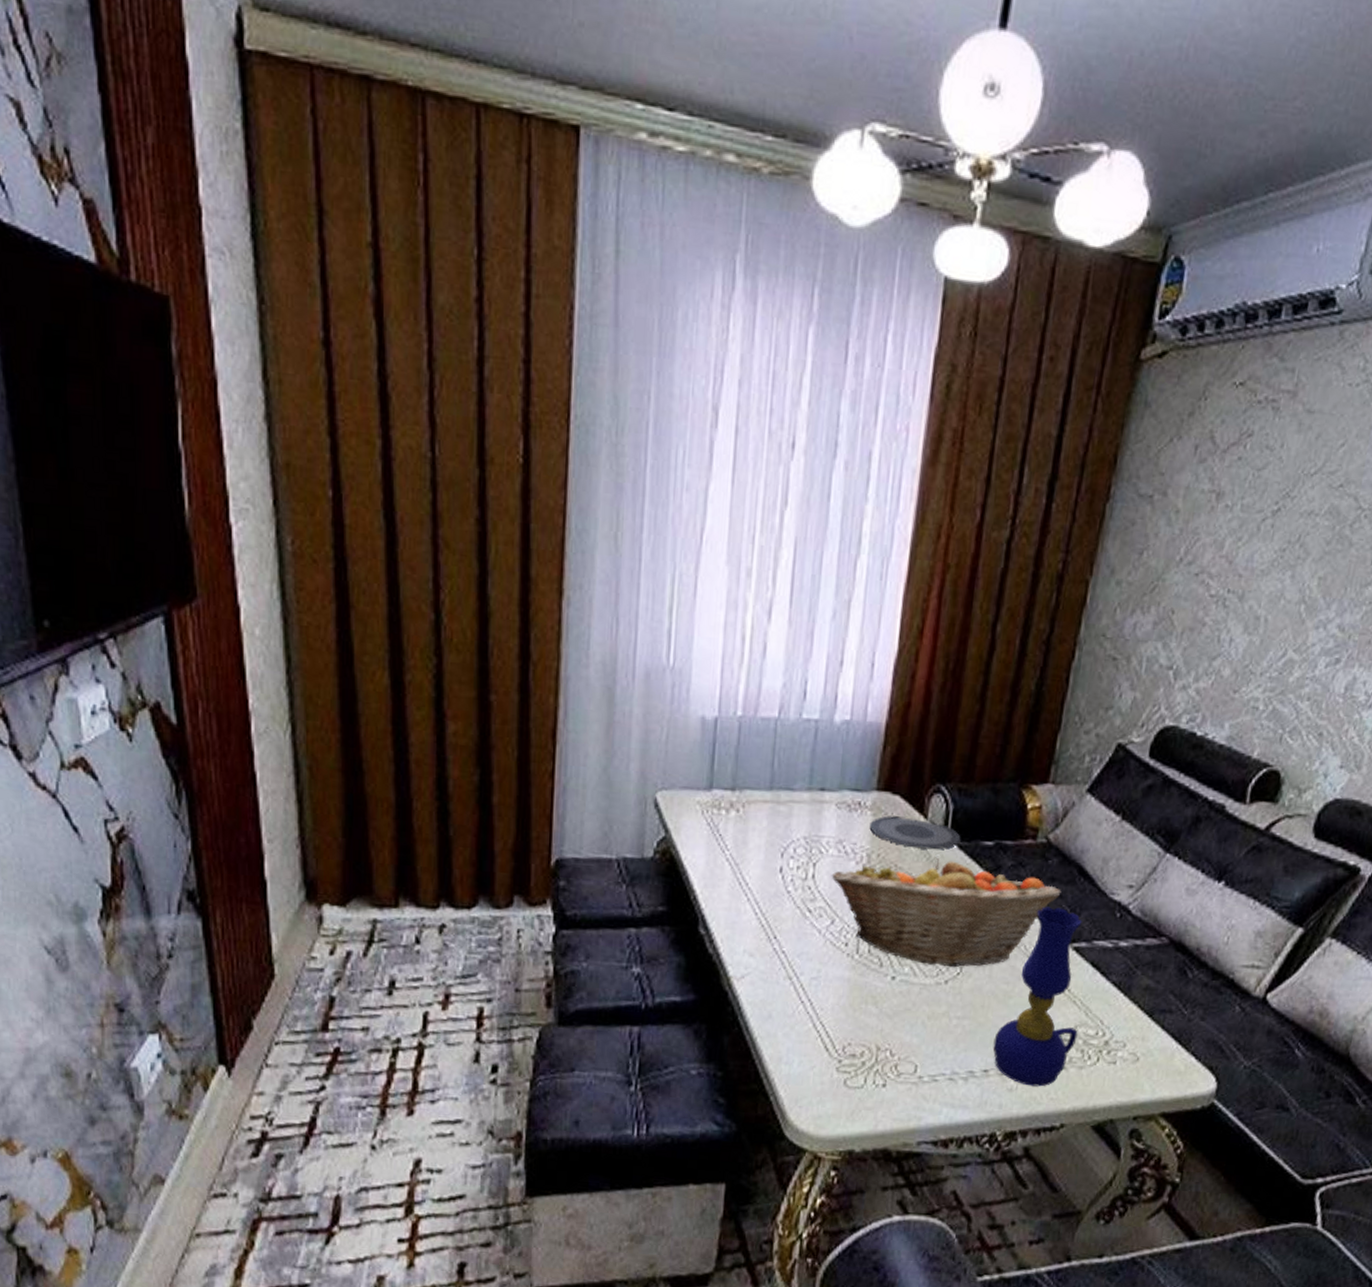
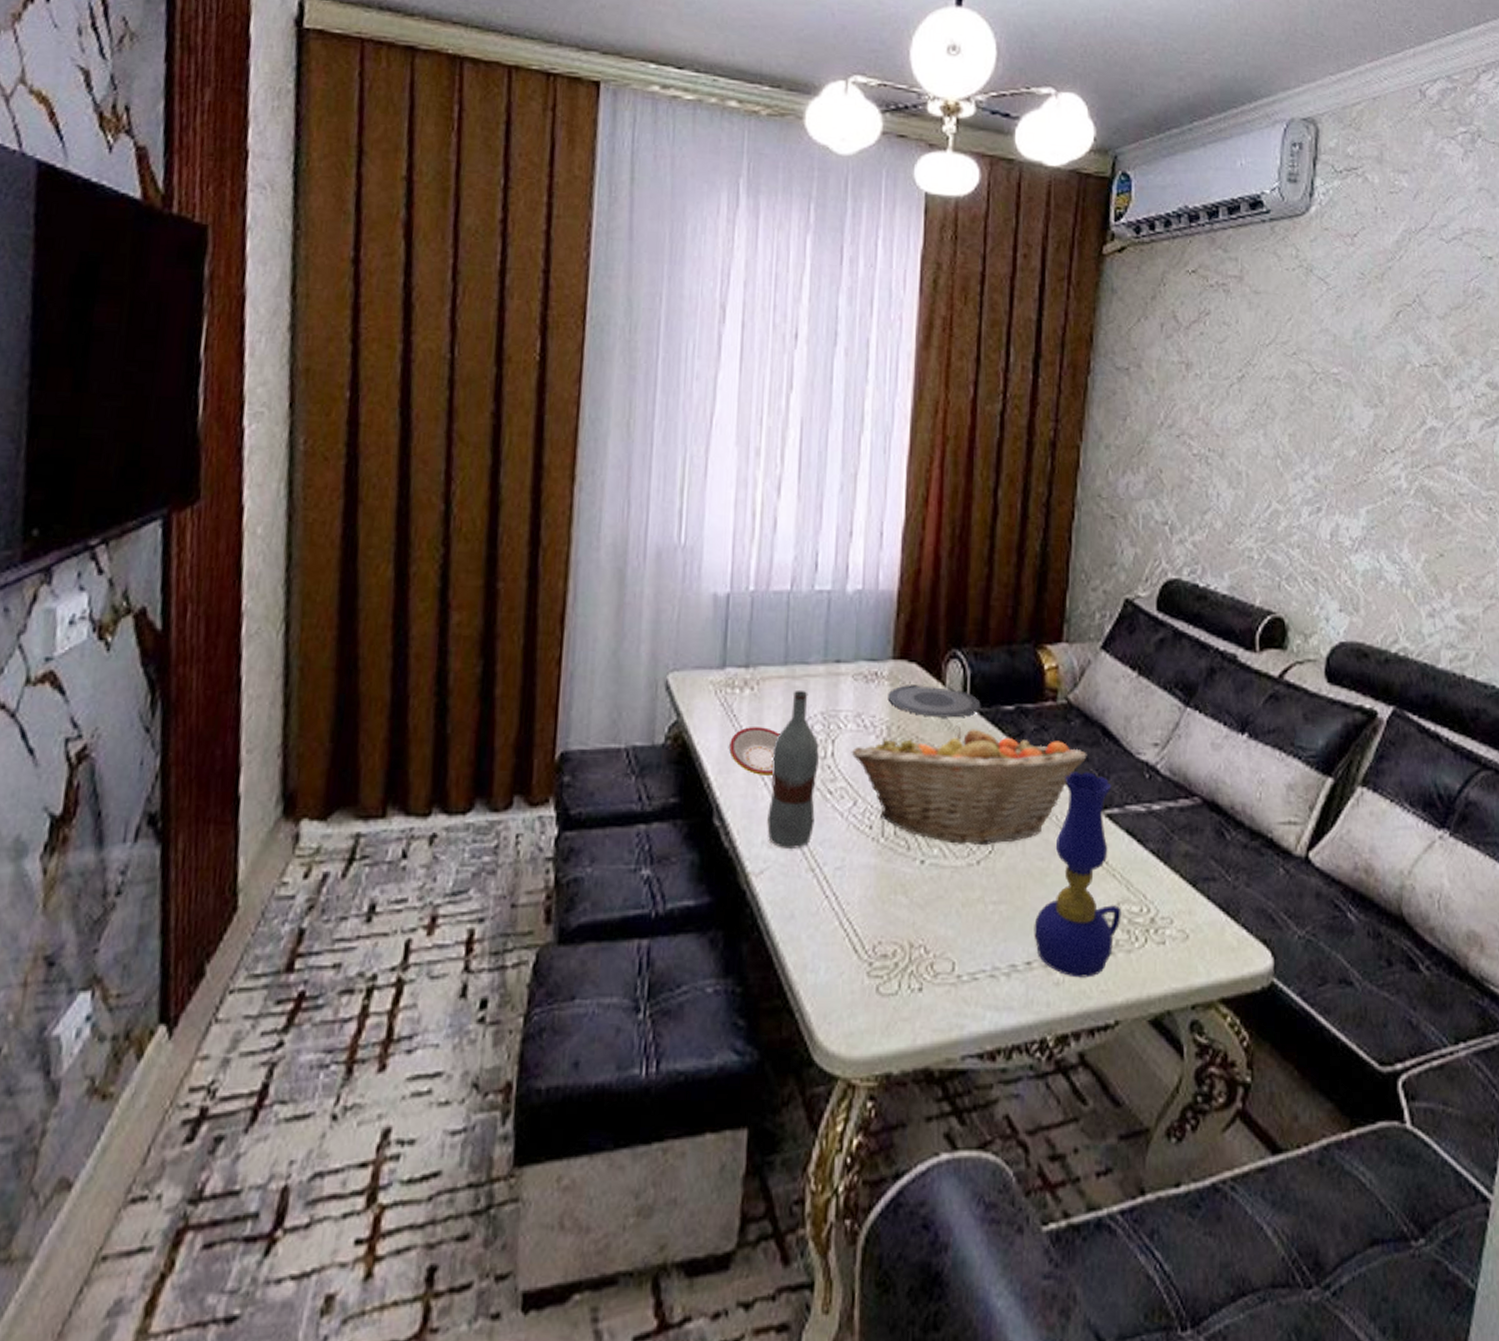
plate: none [715,846,764,892] -> present [729,727,780,775]
bottle: none [749,814,801,959] -> present [767,689,819,849]

